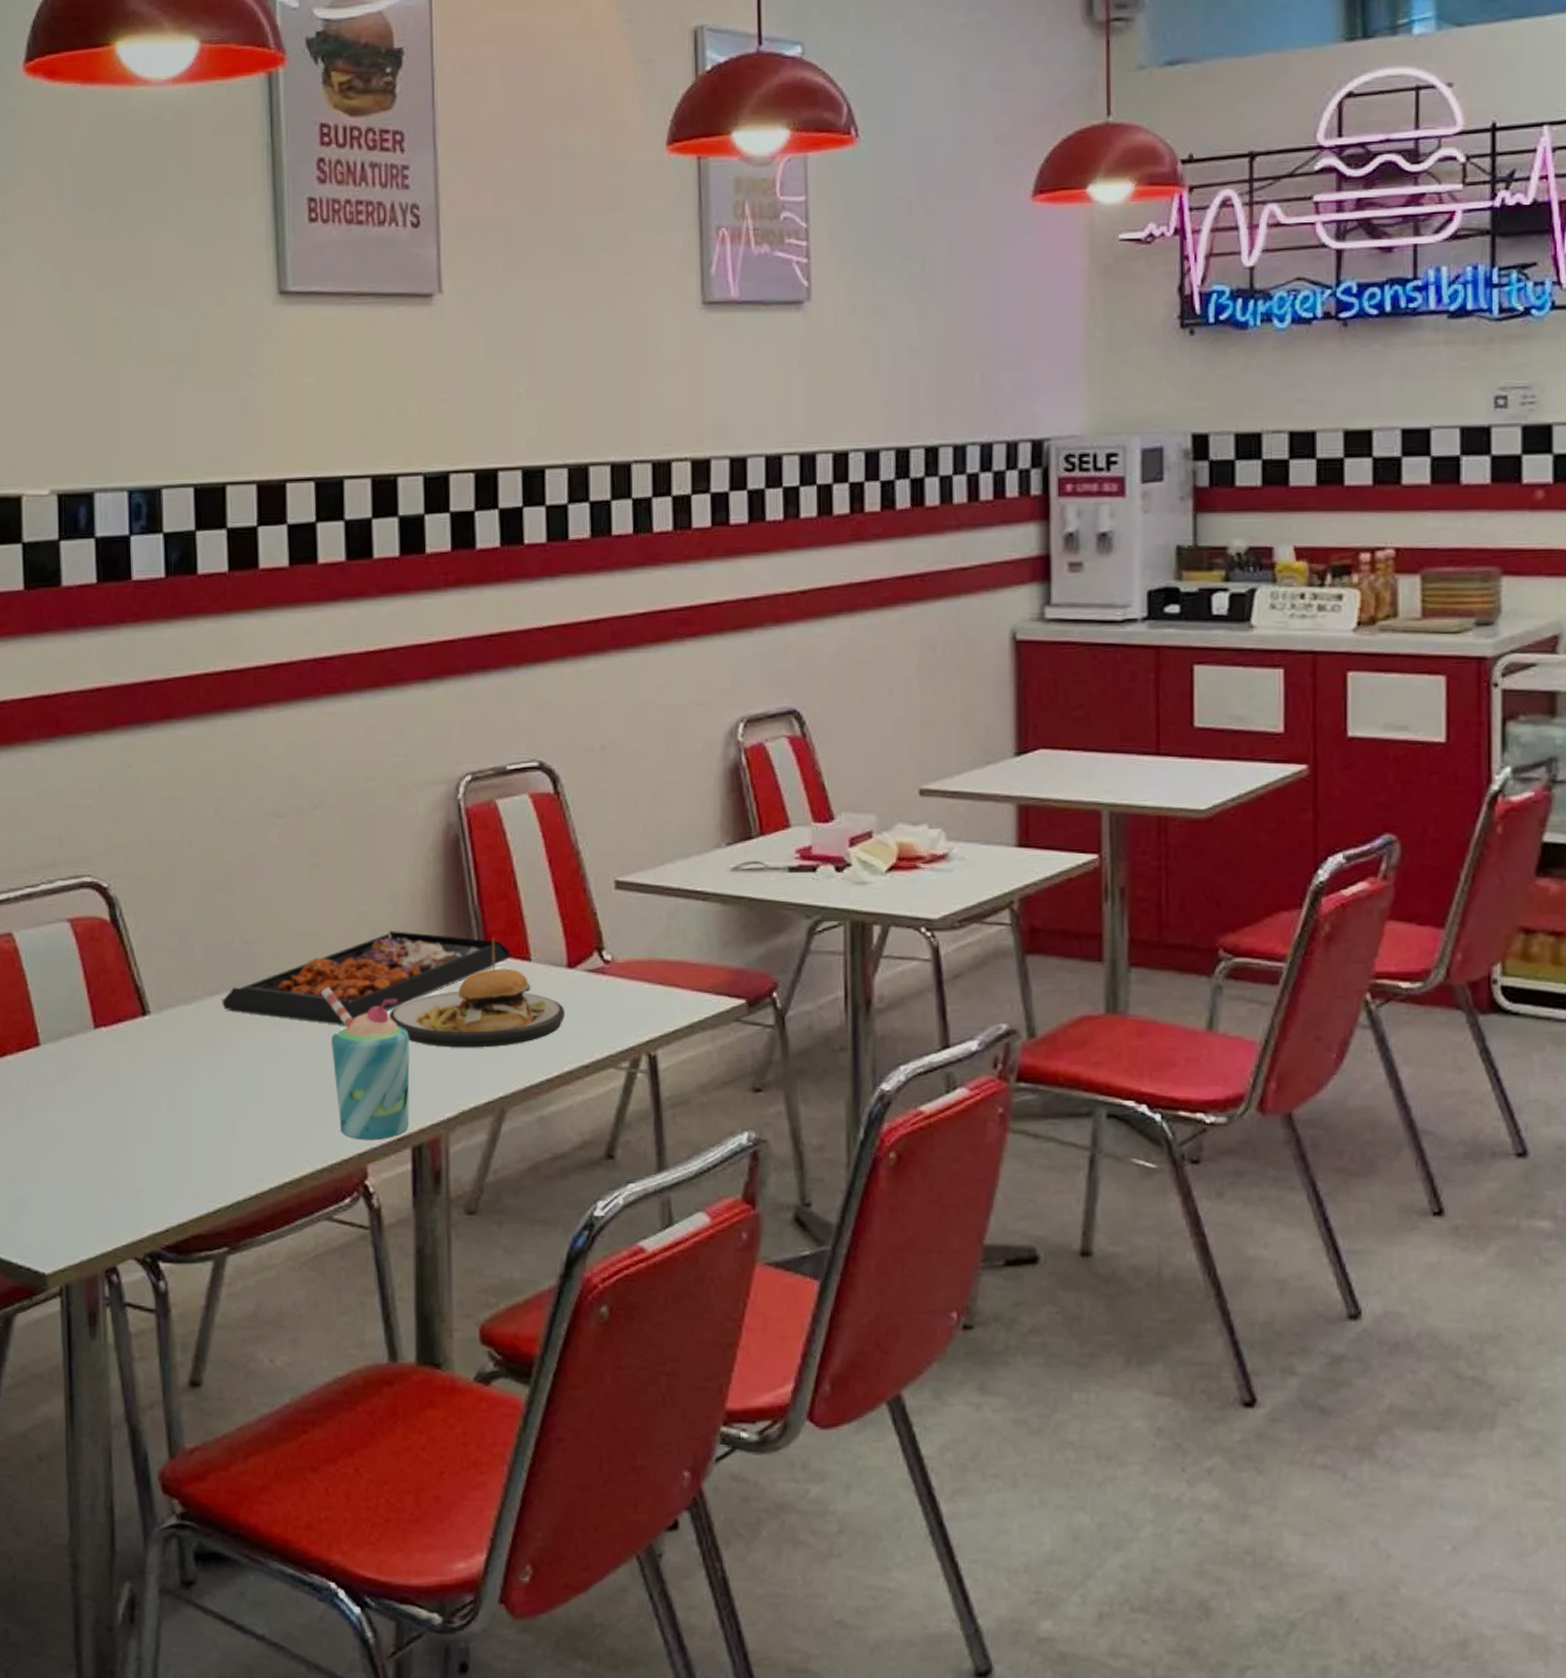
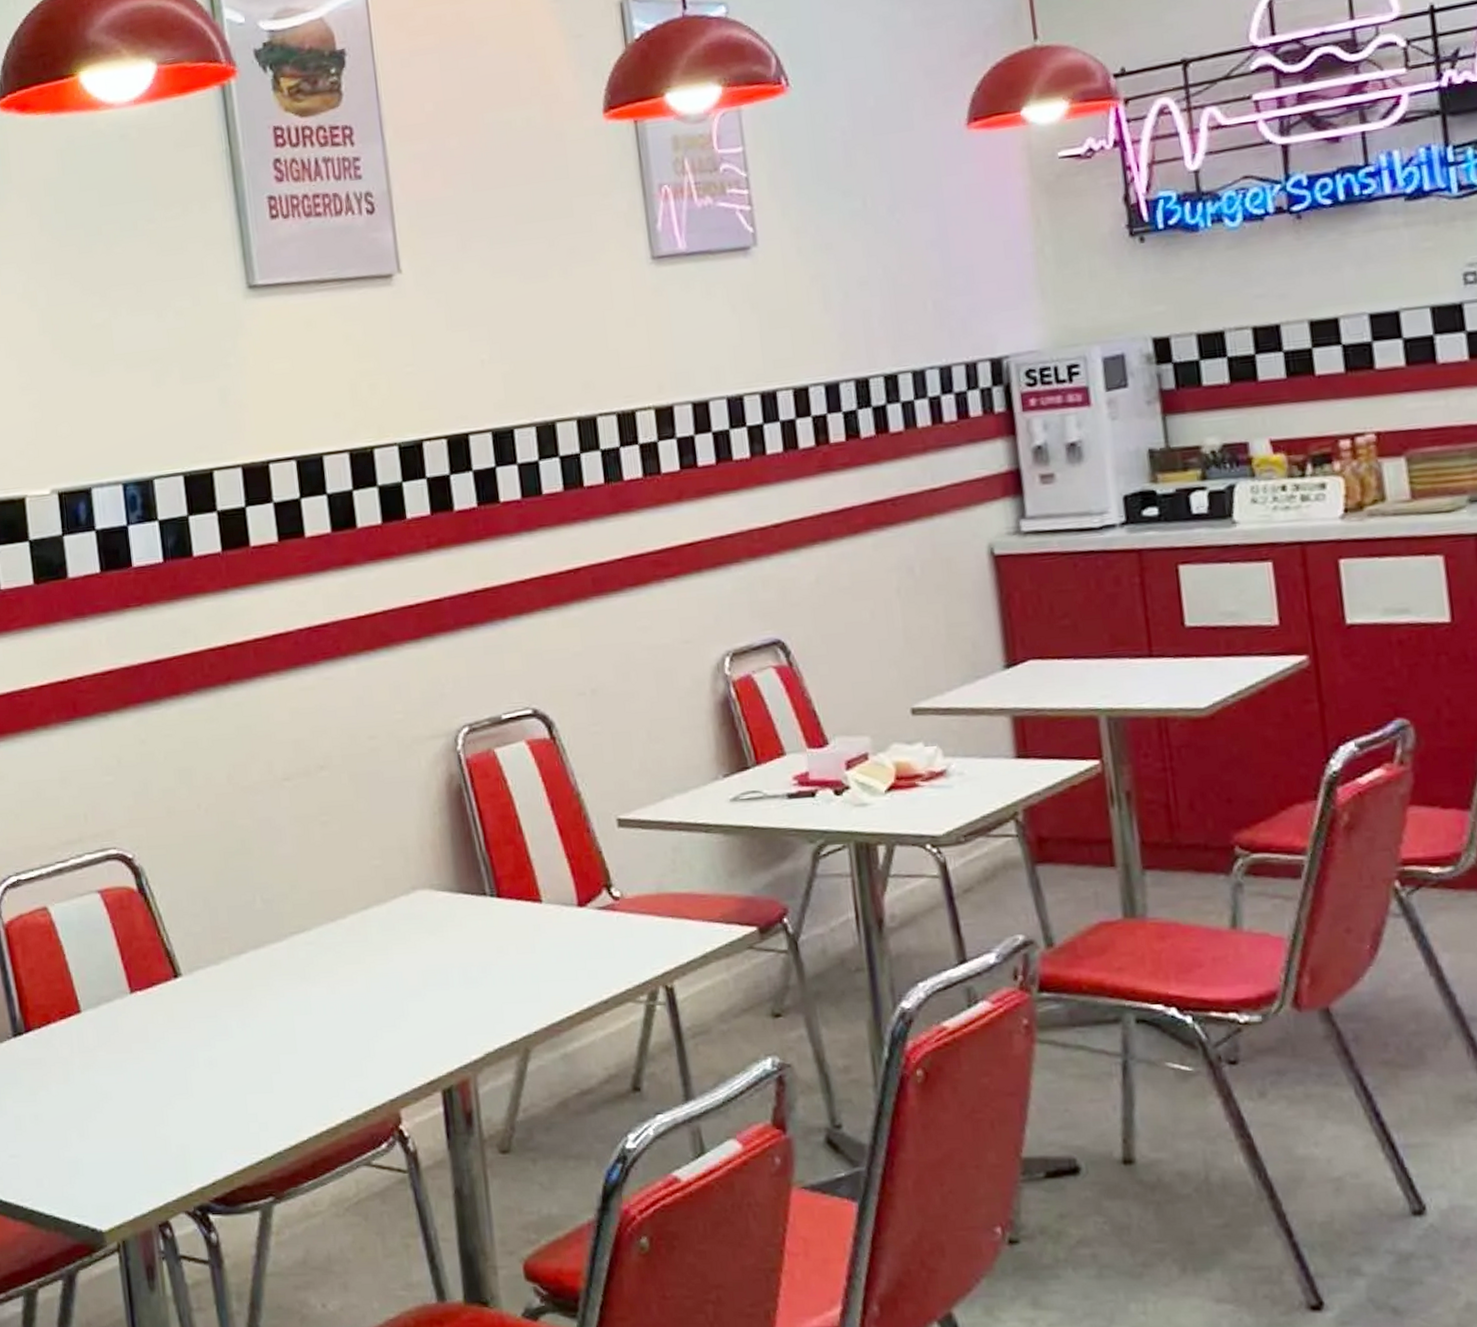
food tray: present [222,931,510,1025] -> none [248,881,521,976]
milkshake: present [322,987,410,1139] -> none [342,940,438,1085]
burger: present [389,938,566,1048] -> none [408,882,580,991]

